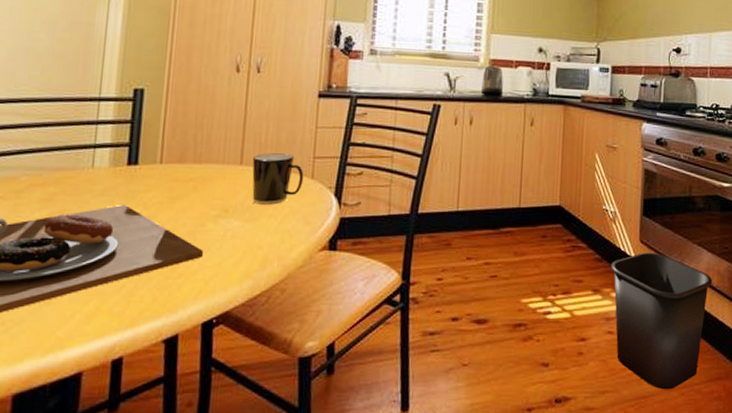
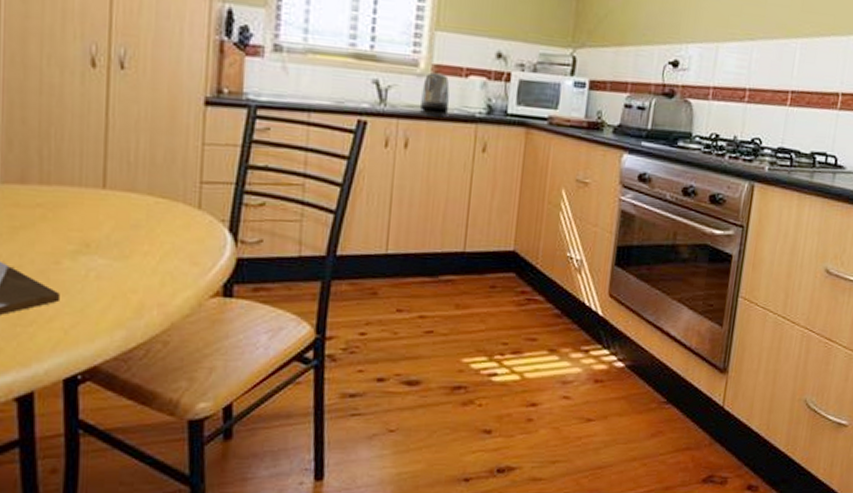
mug: present [252,153,304,205] -> none [118,174,188,240]
waste bin: present [611,252,713,390] -> none [571,308,691,460]

